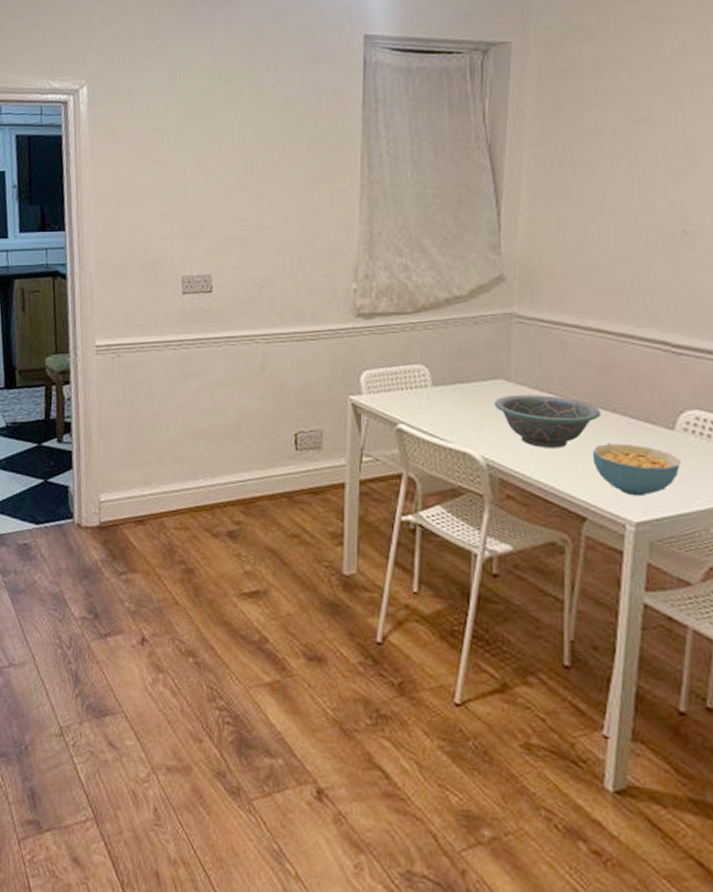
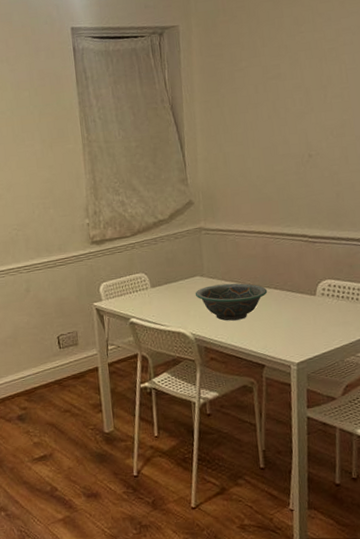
cereal bowl: present [592,444,681,497] -> none [264,309,322,345]

